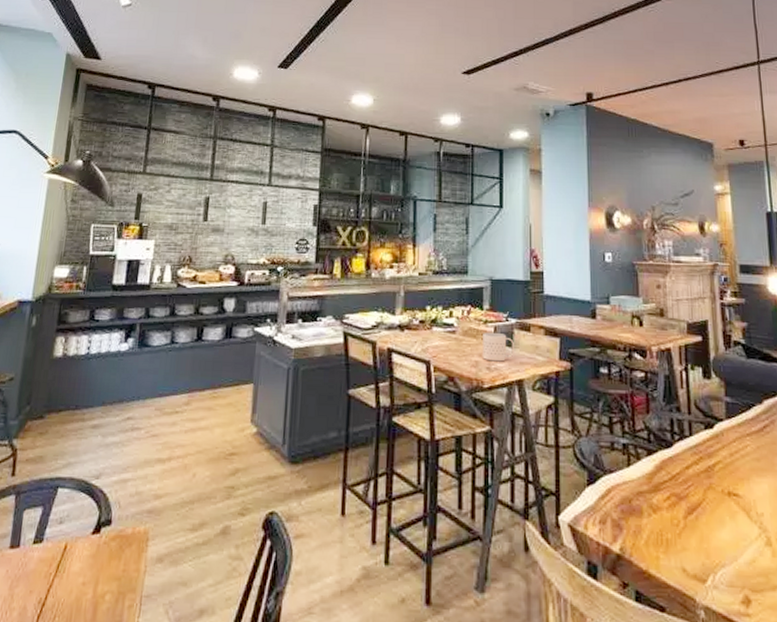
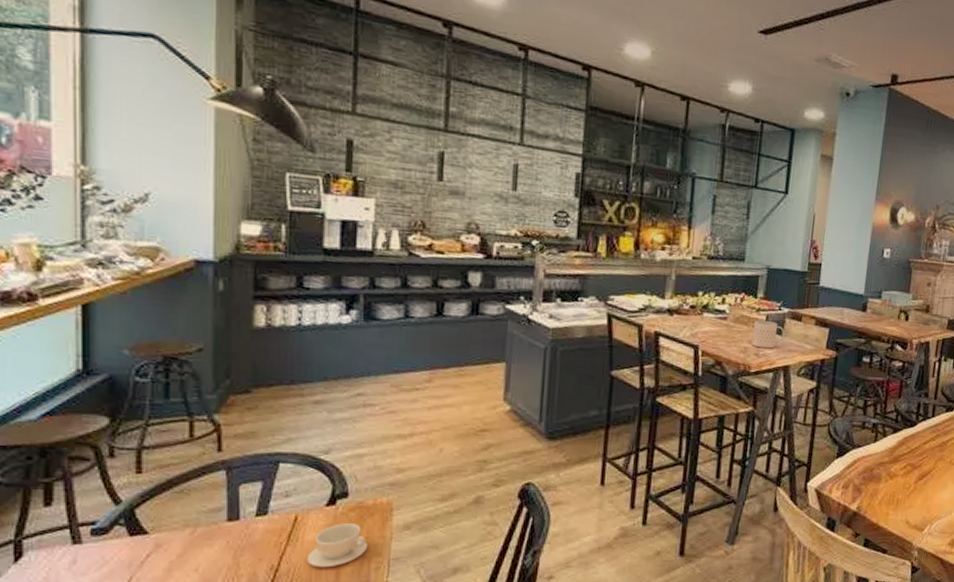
teacup: none [69,553,125,604] -> present [306,523,369,568]

